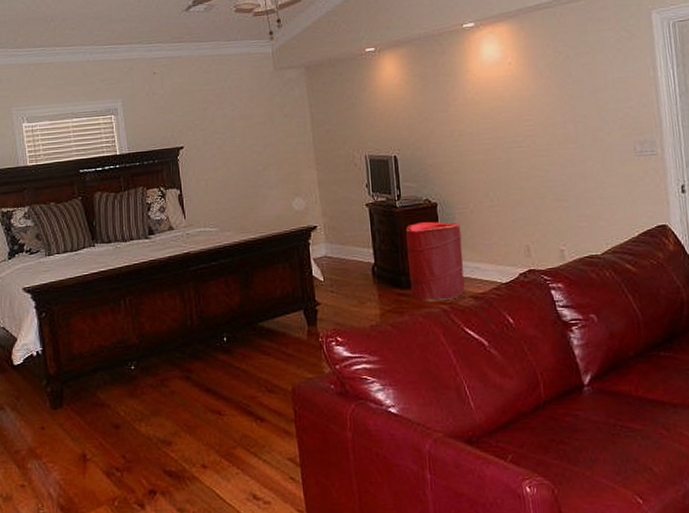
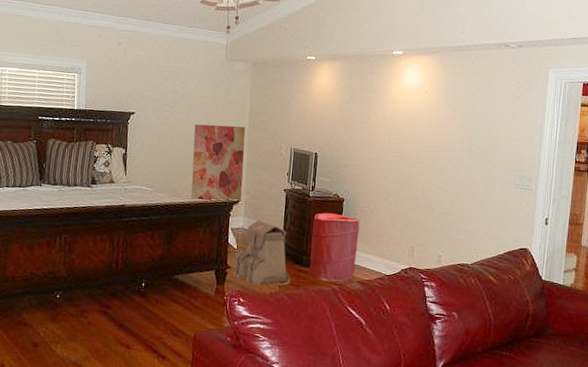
wall art: none [252,141,320,232] -> present [191,124,246,202]
backpack: none [323,243,392,321] -> present [234,220,290,286]

